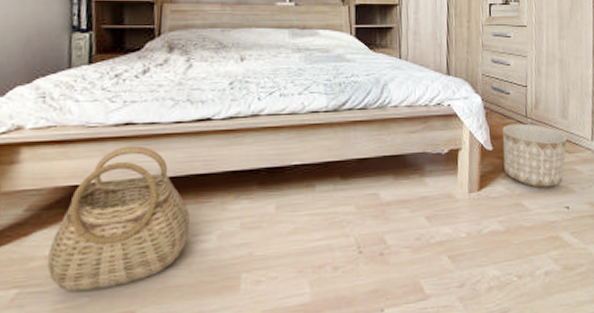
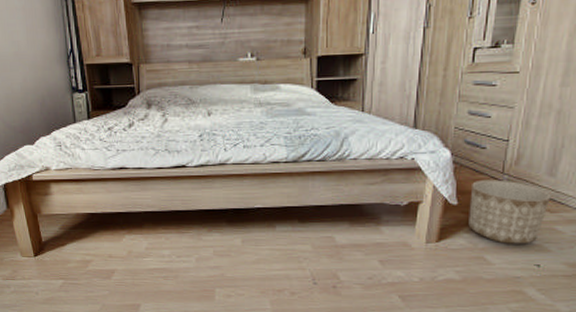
basket: present [47,145,191,291] -> none [79,186,175,287]

